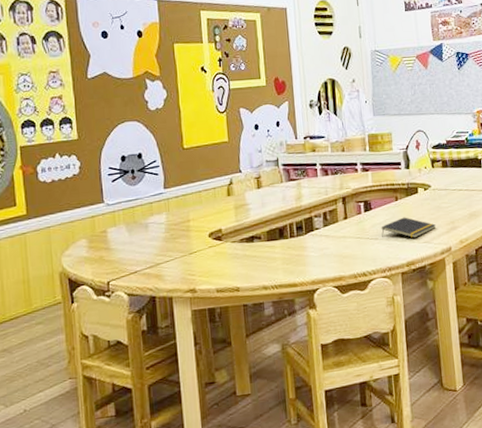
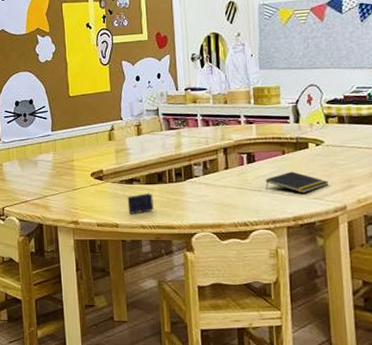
crayon box: none [248,249,276,275] -> present [127,192,154,214]

